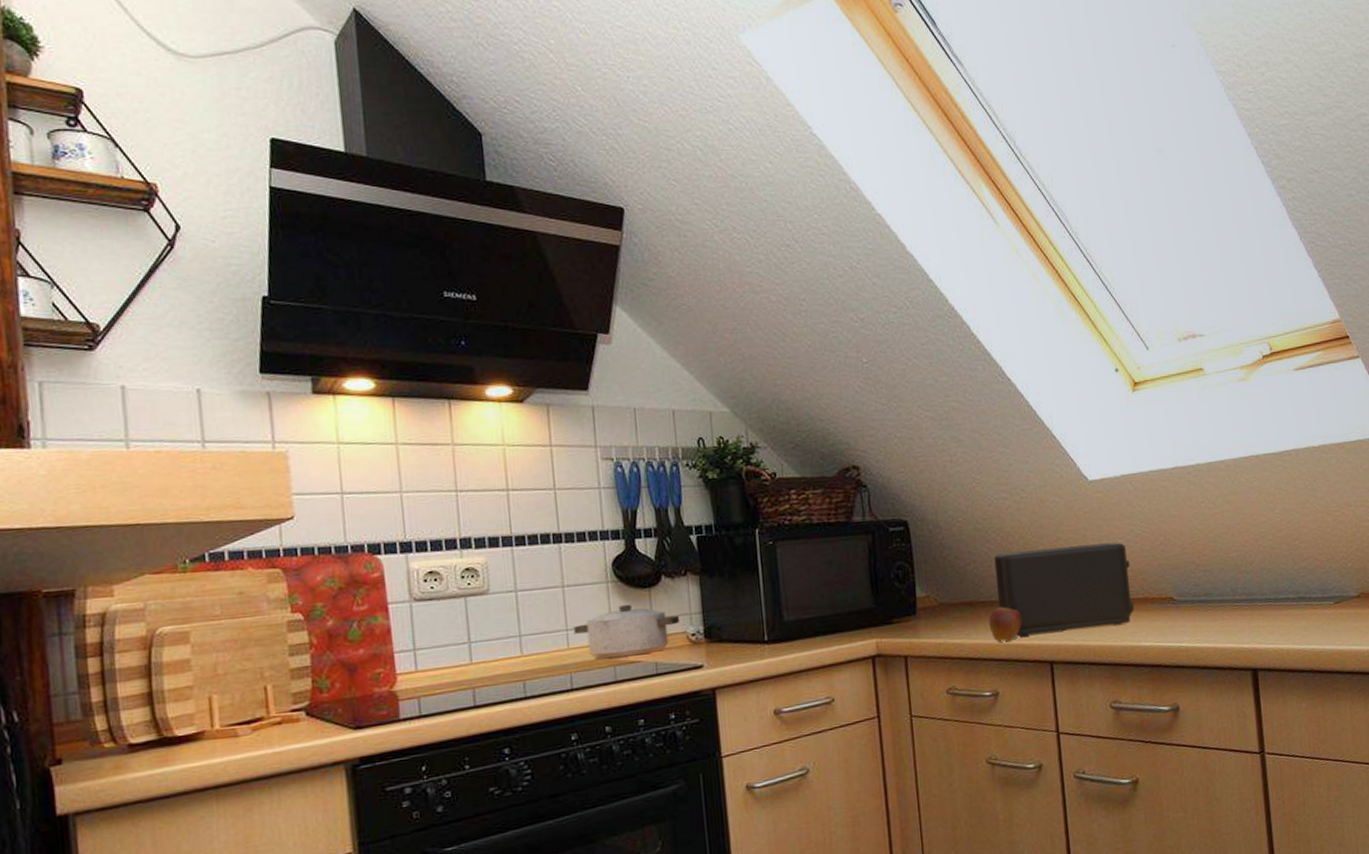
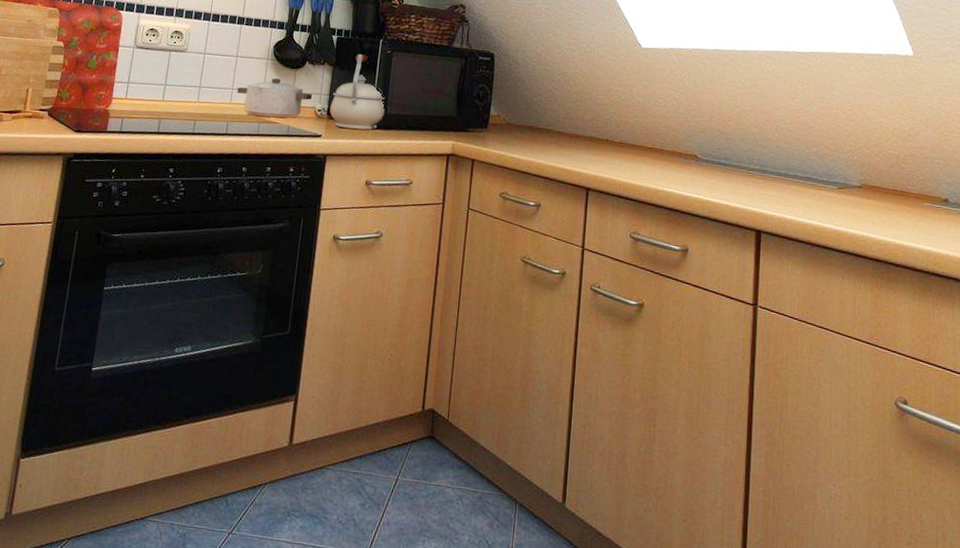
kettle: none [706,551,782,651] -> present [330,53,386,130]
fruit: present [988,602,1023,642] -> none [542,133,570,164]
toaster: present [993,542,1134,637] -> none [552,92,665,170]

